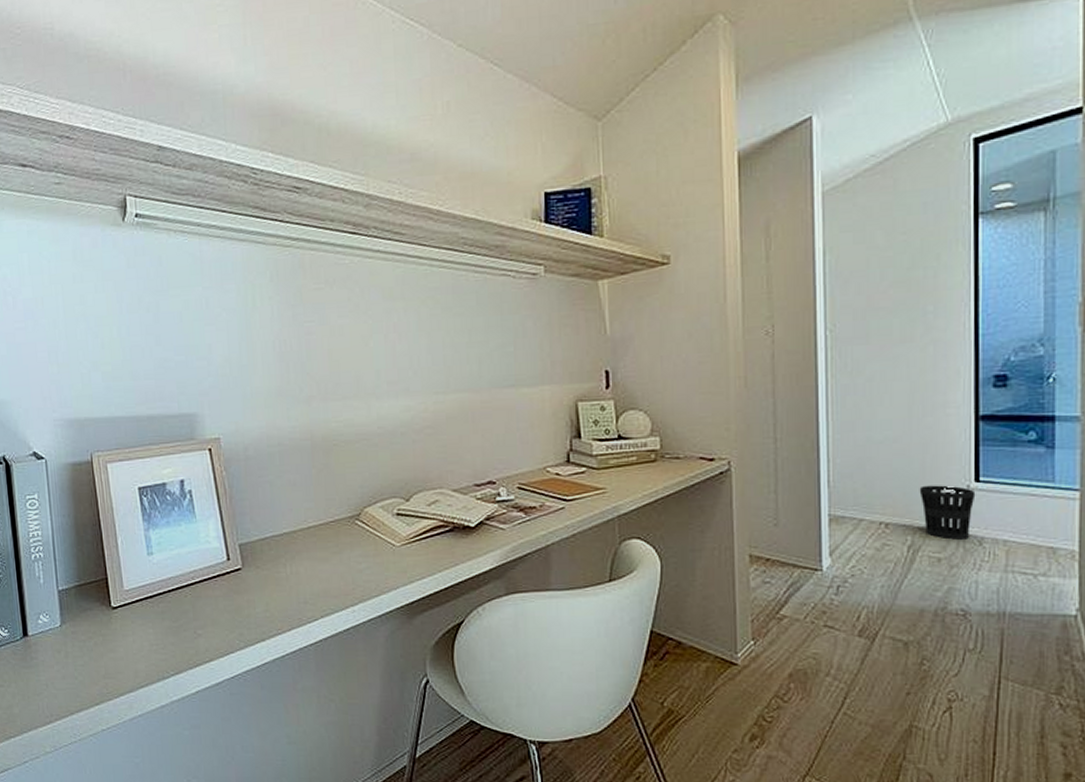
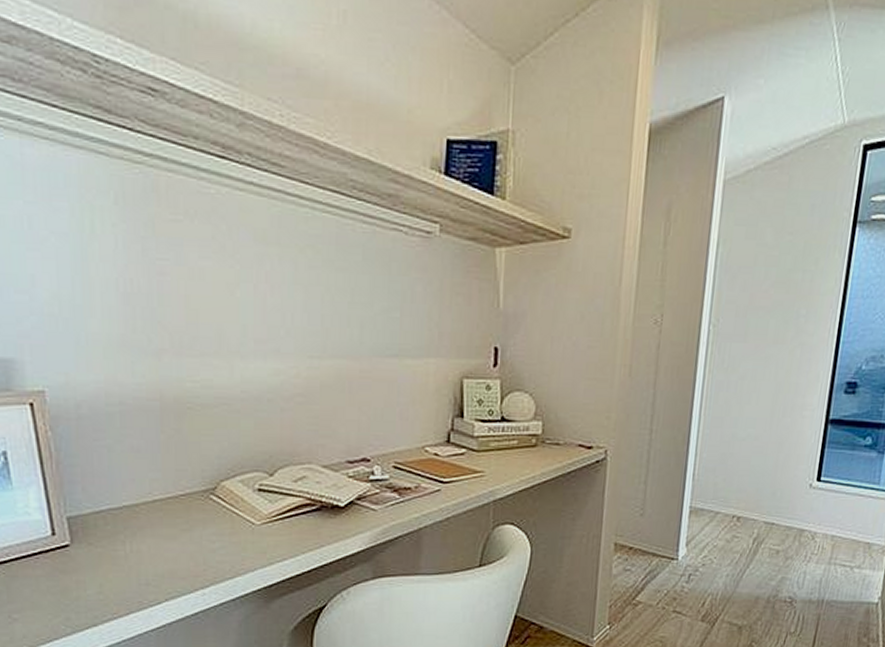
wastebasket: present [919,485,976,540] -> none [769,482,816,534]

